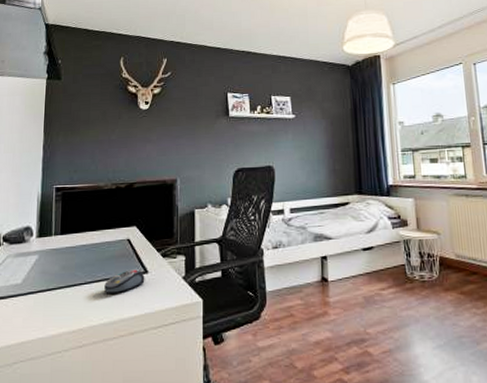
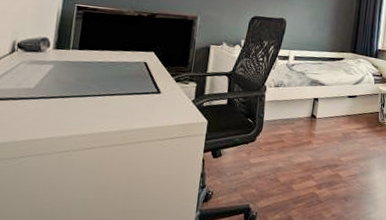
computer mouse: present [104,268,145,293] -> none [117,88,157,107]

